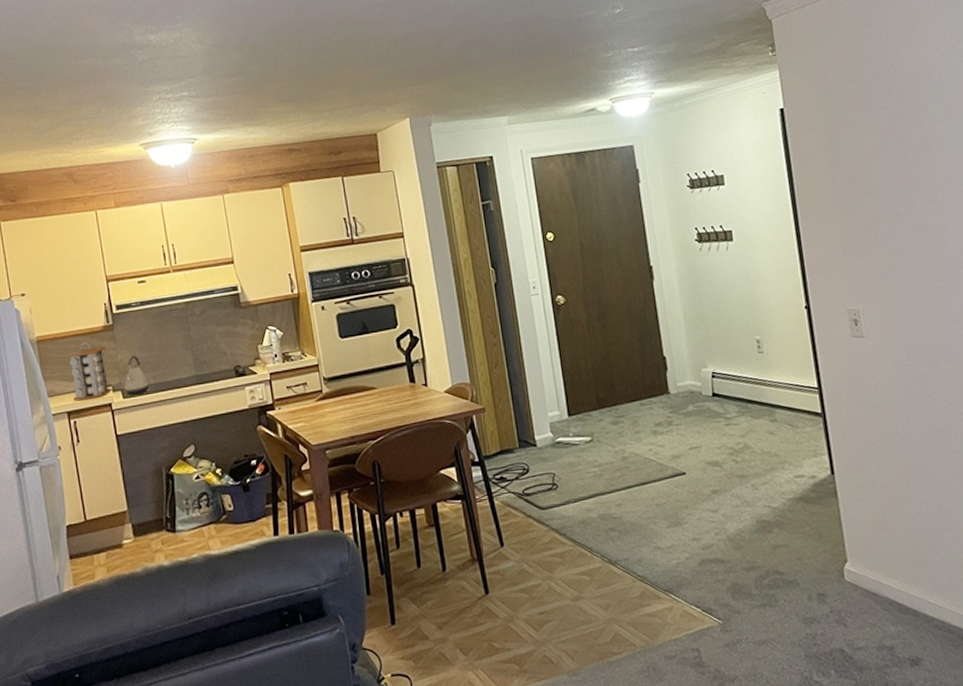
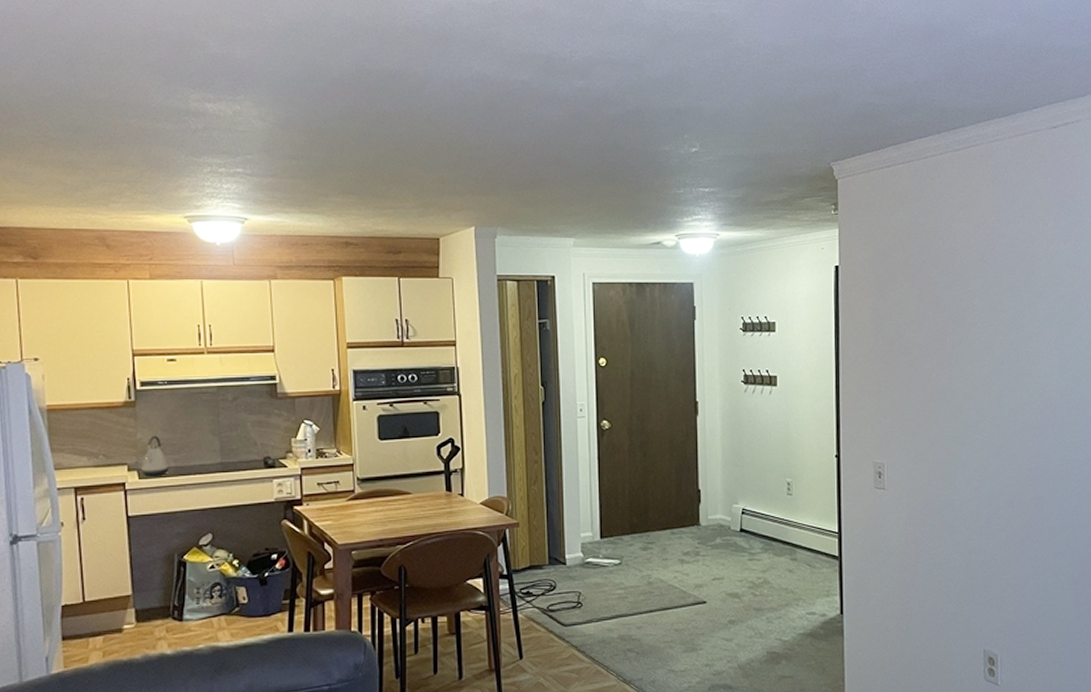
spice rack: present [66,342,112,401] -> none [79,416,127,477]

